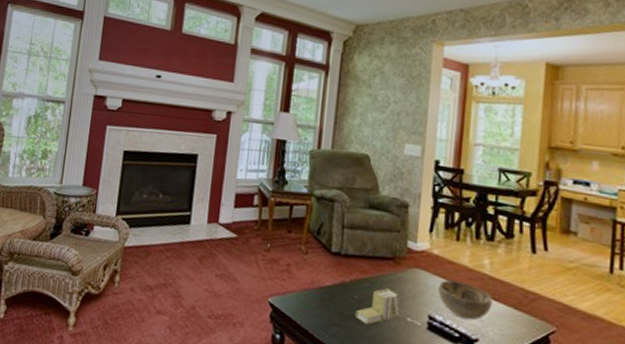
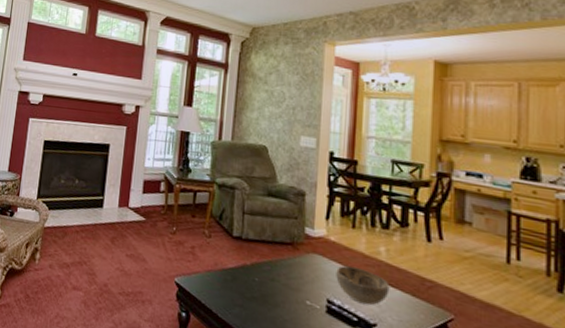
books: present [355,288,402,325] -> none [256,272,301,307]

